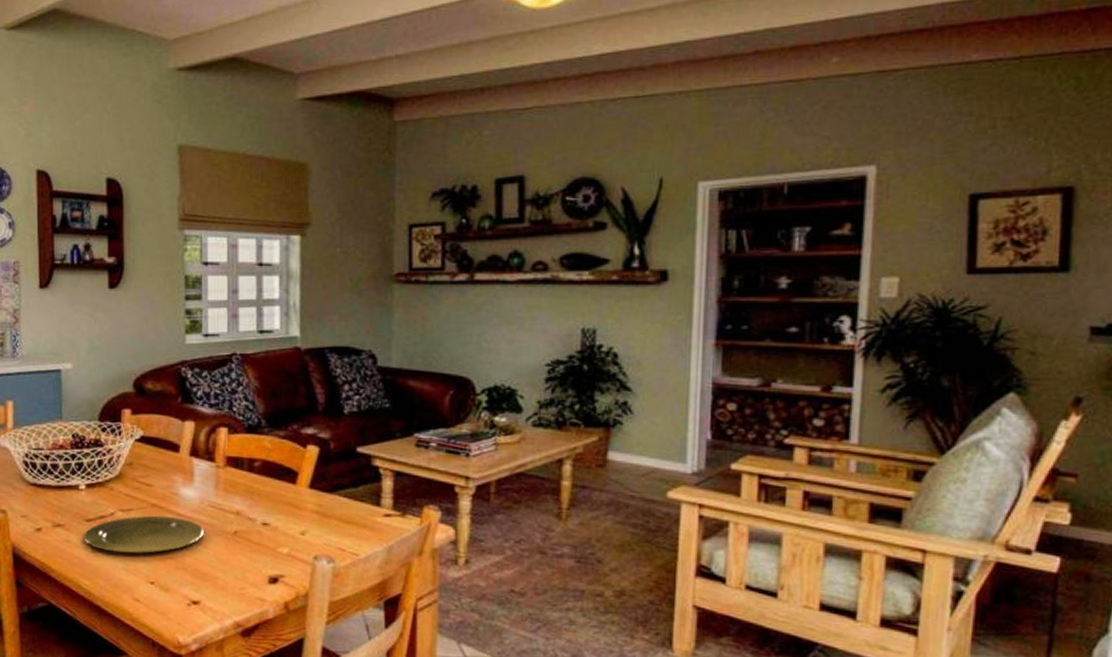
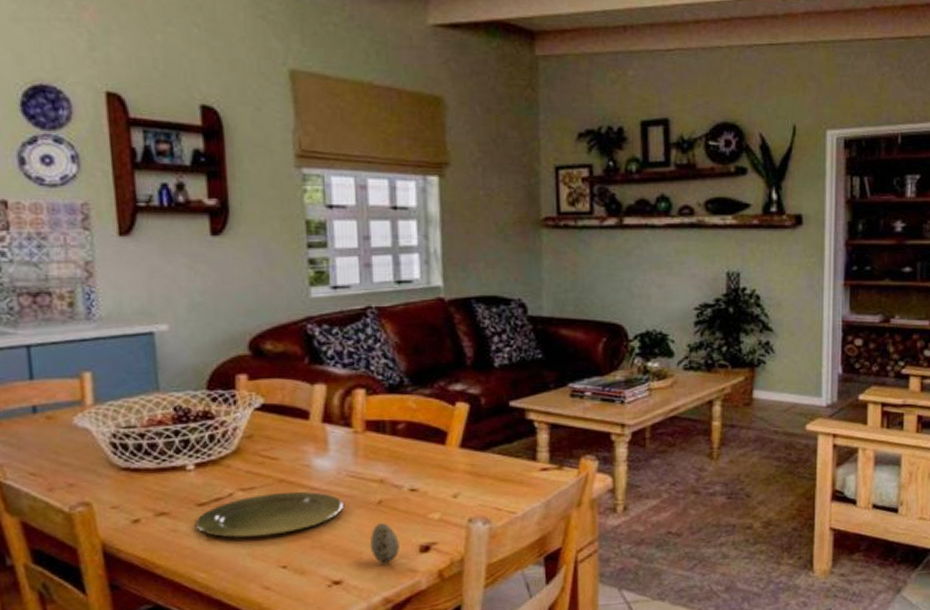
speckled egg: none [226,552,251,590] -> present [370,523,400,563]

